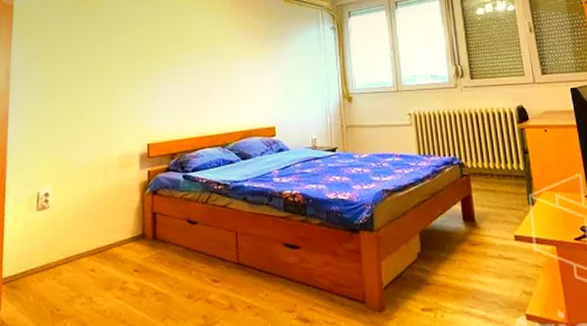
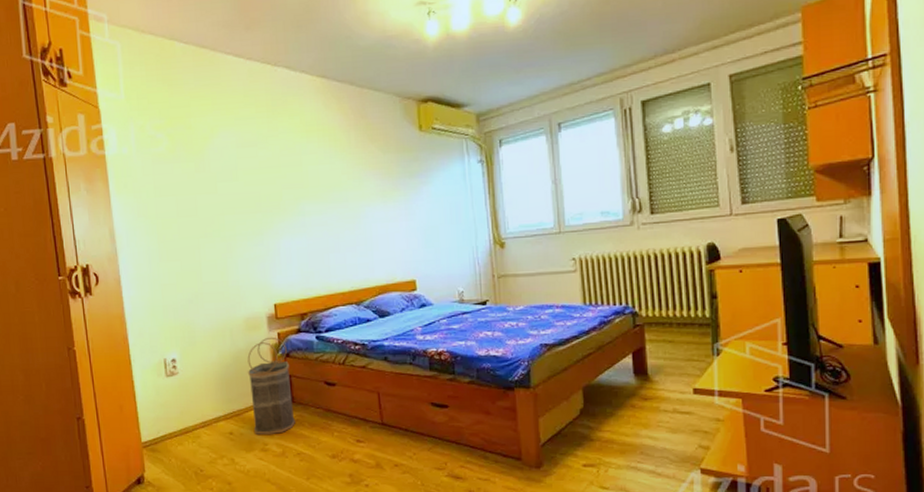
basket: none [115,174,157,273] -> present [247,337,295,435]

